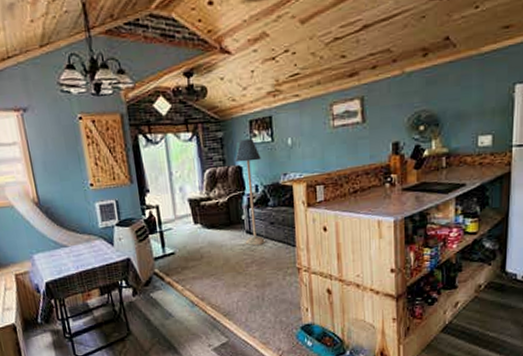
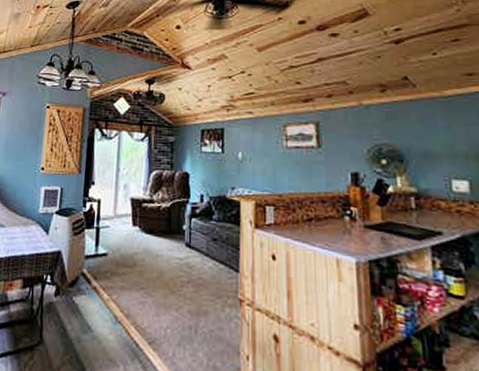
floor lamp: present [235,138,267,246] -> none [183,146,210,263]

